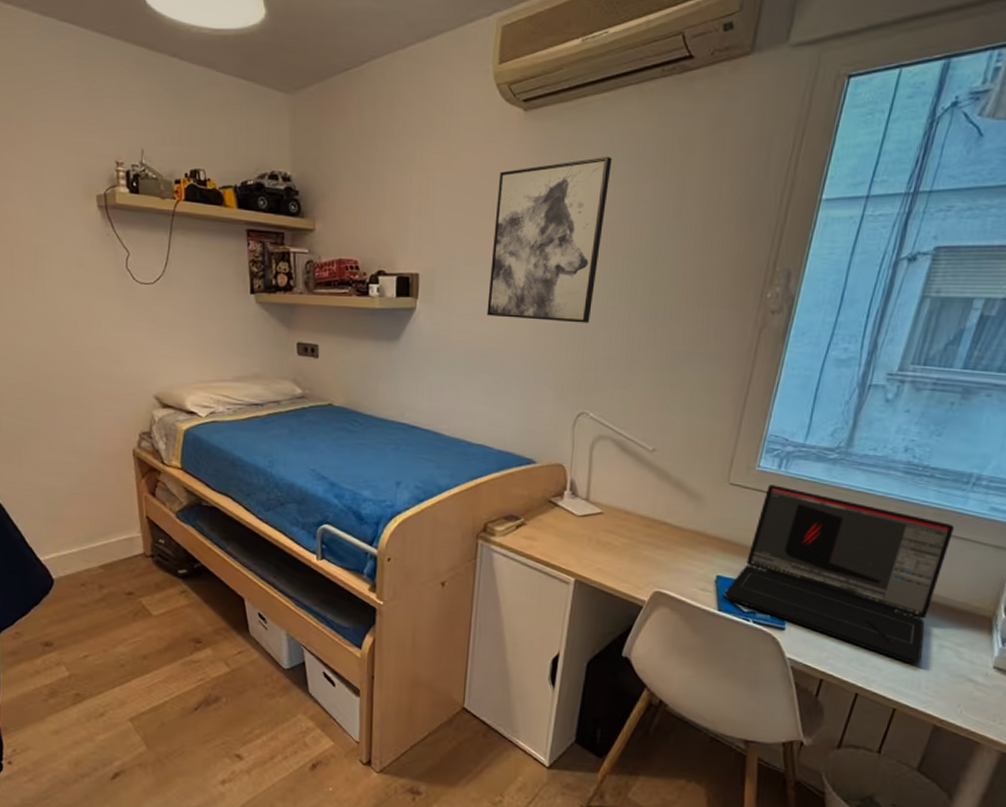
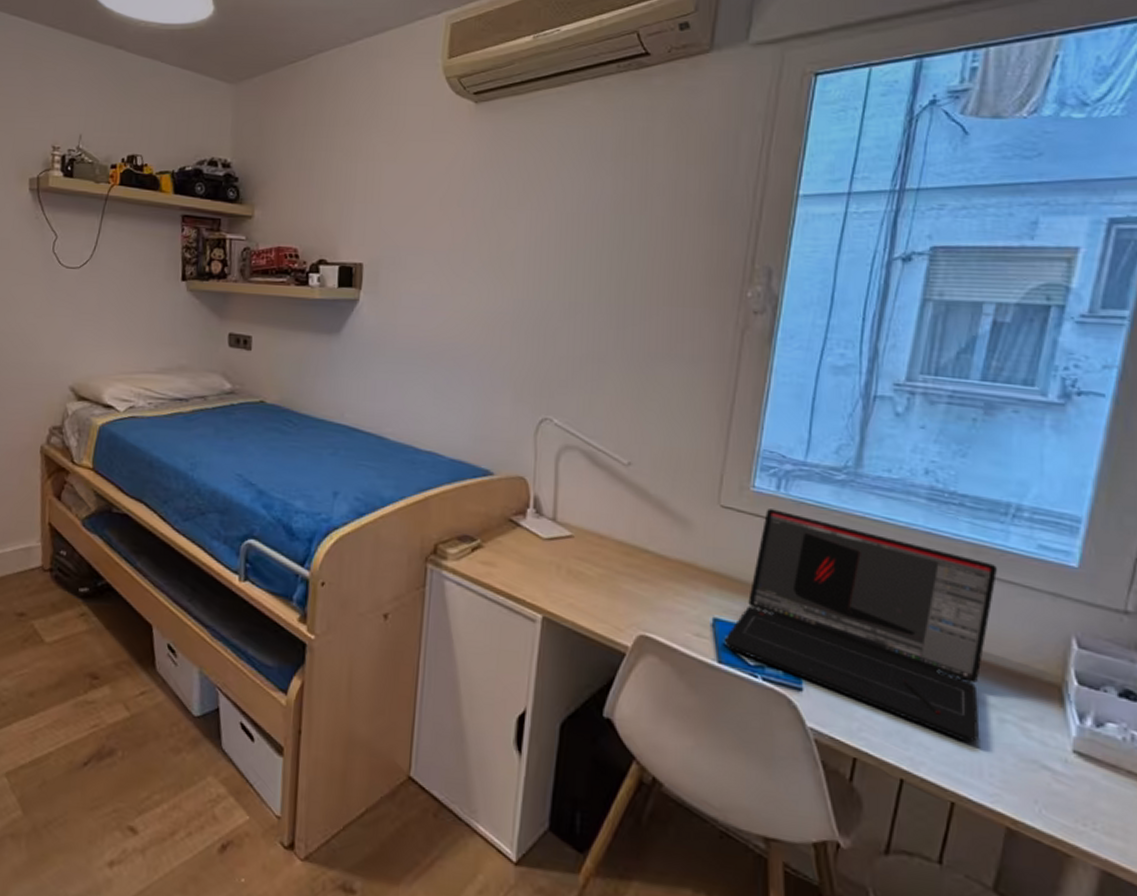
wall art: present [487,156,612,323] -> none [436,148,569,320]

